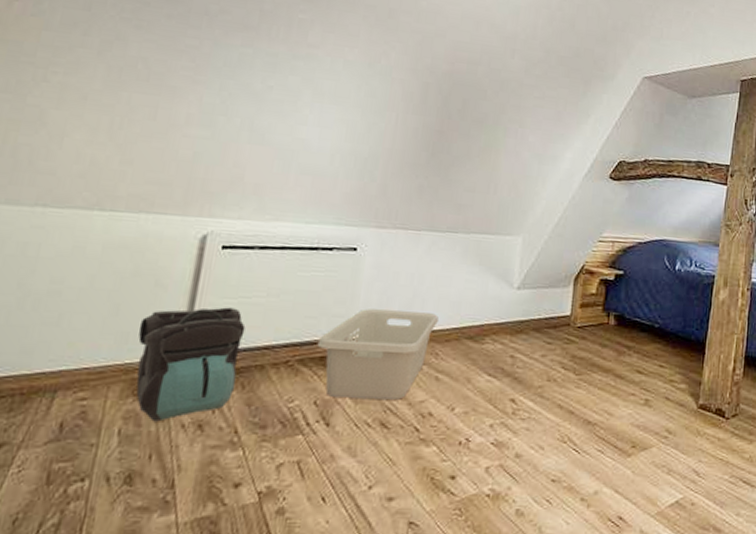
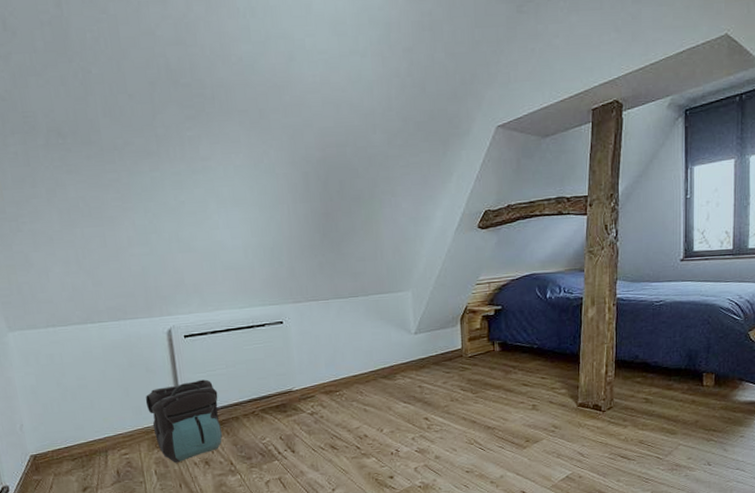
laundry basket: present [317,309,439,400] -> none [271,362,357,433]

